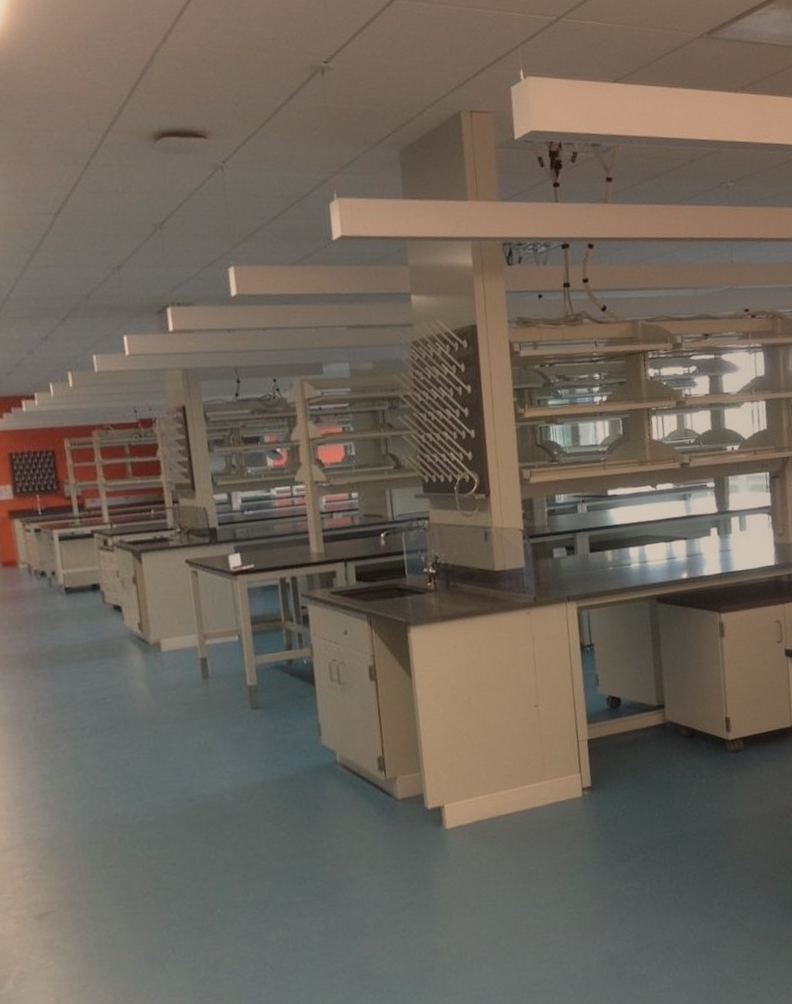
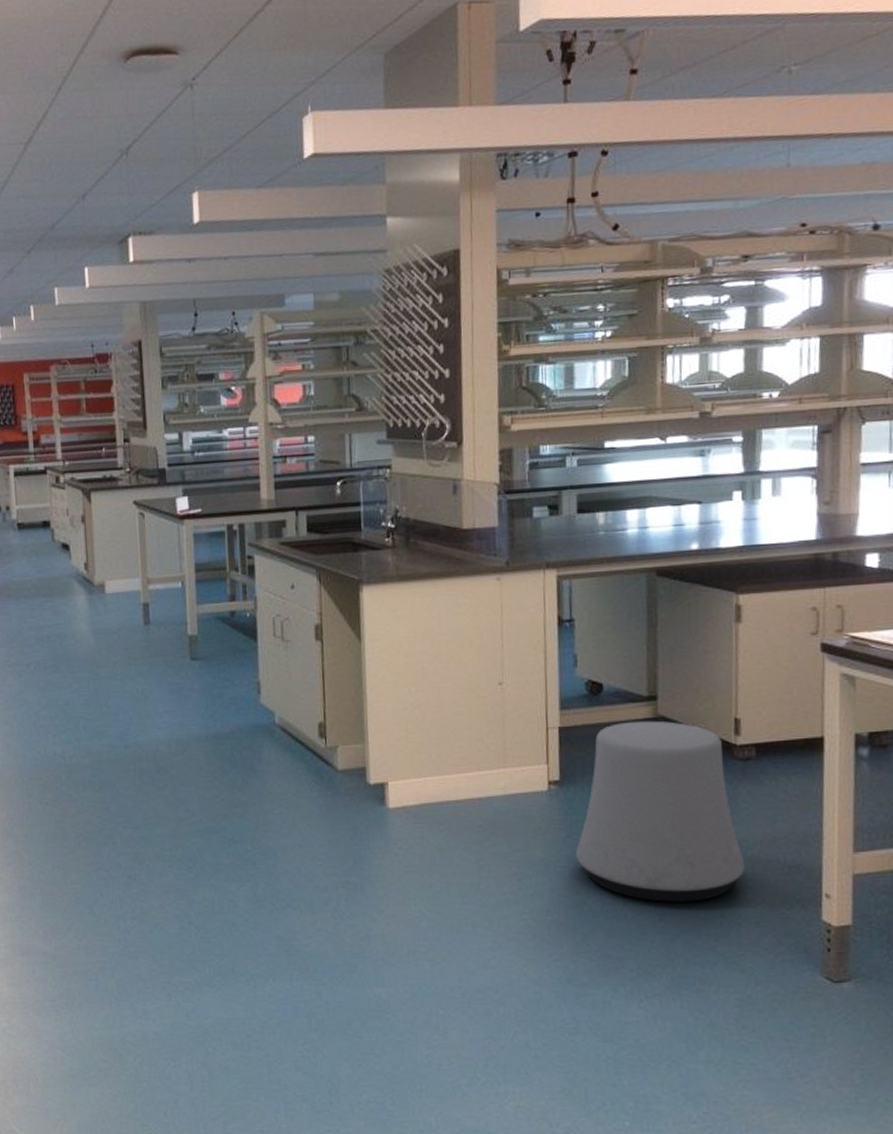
stool: none [608,725,743,882] -> present [576,720,745,902]

